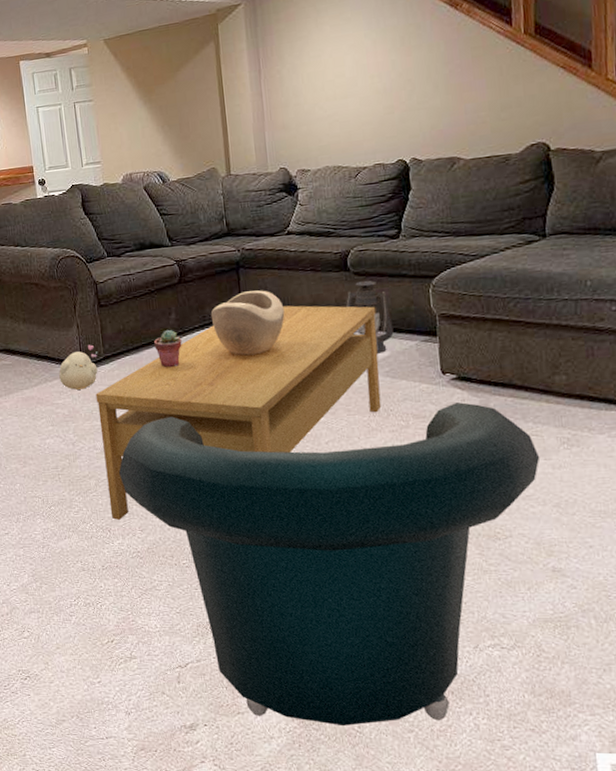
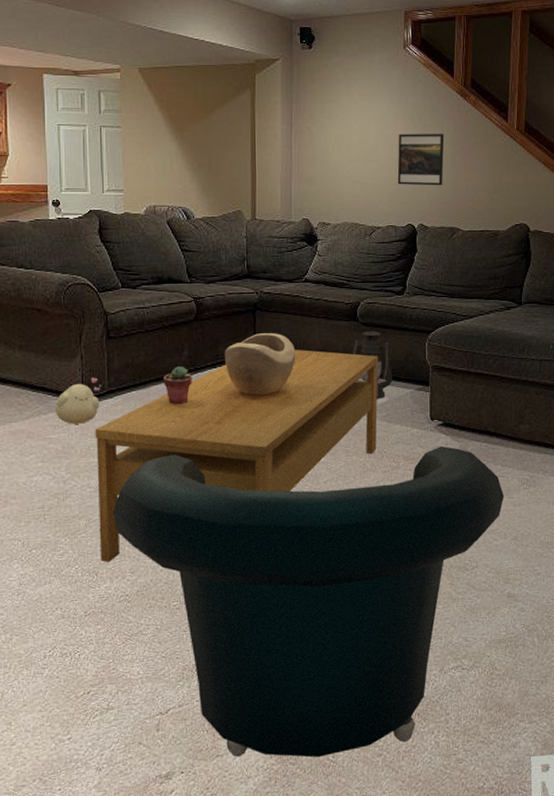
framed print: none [379,53,436,118] -> present [397,134,445,186]

